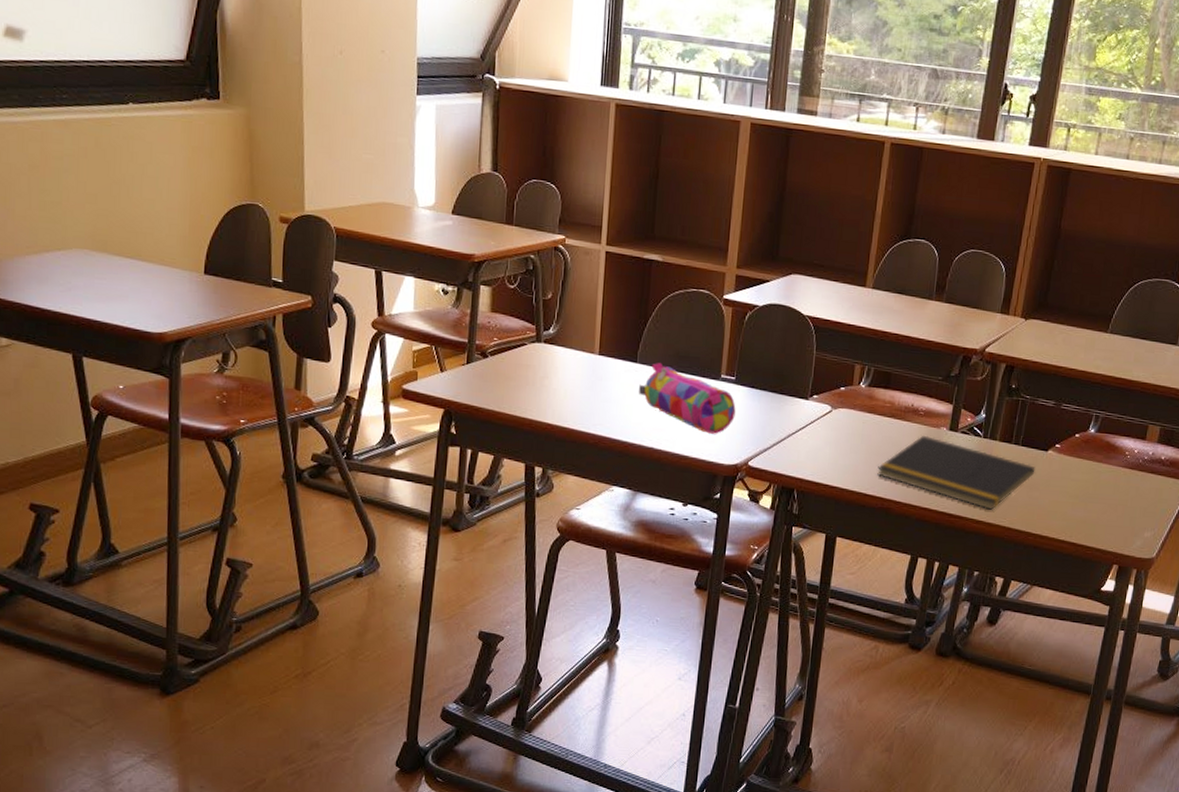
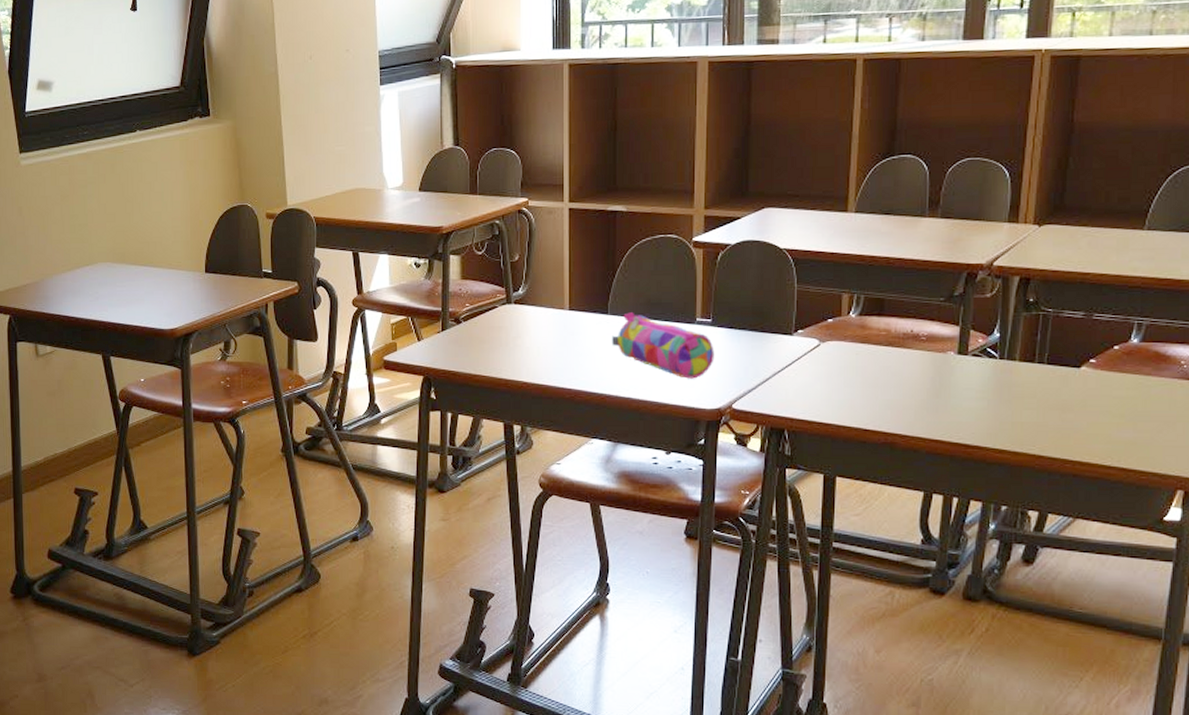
notepad: present [877,435,1036,510] -> none [877,361,1067,437]

